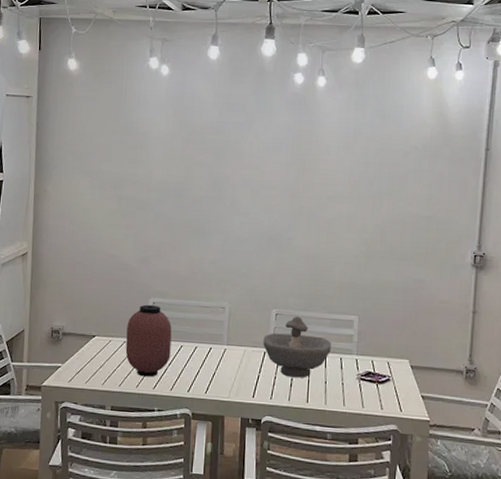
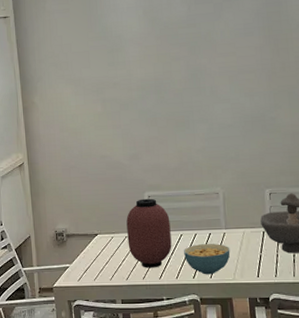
cereal bowl: none [181,357,229,390] -> present [184,244,230,275]

